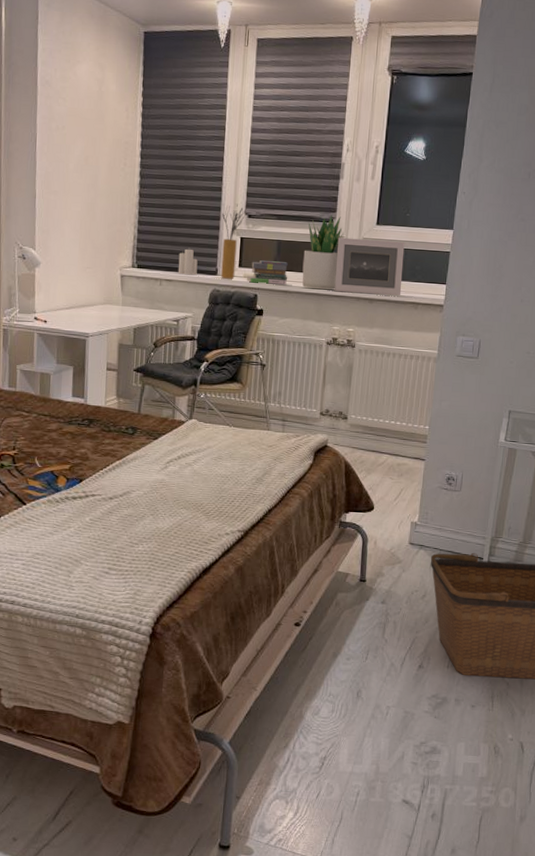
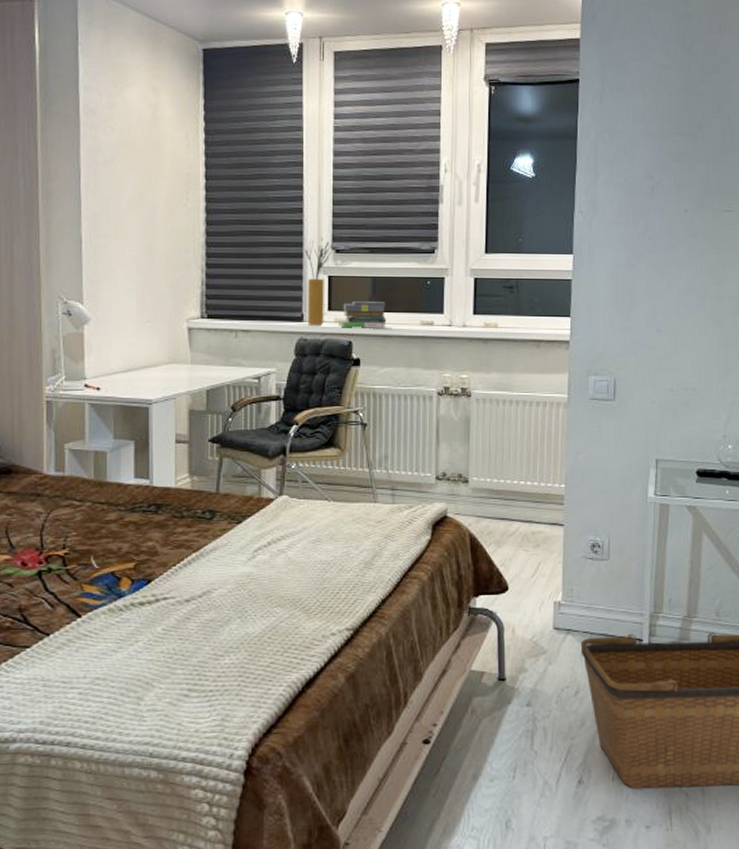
candle: present [178,249,198,276] -> none [256,292,279,323]
planter: present [302,215,345,290] -> none [403,244,449,332]
picture frame: present [334,237,405,296] -> none [441,269,520,334]

